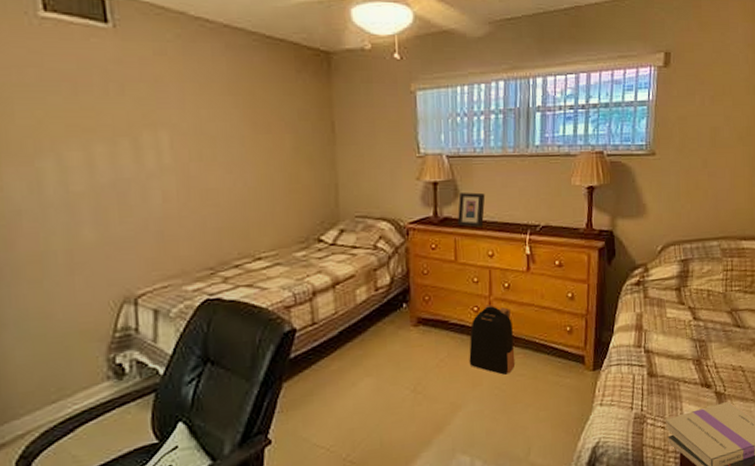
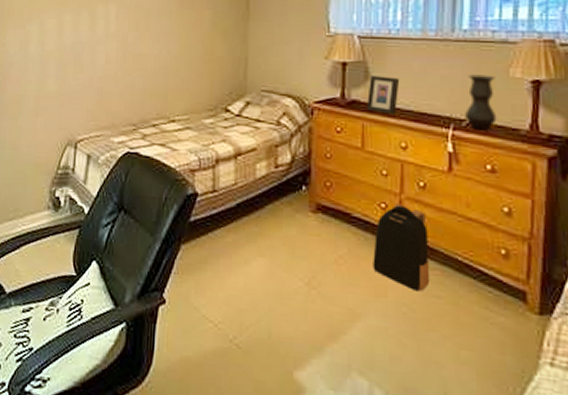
vase: none [539,184,563,233] -> present [465,74,497,131]

